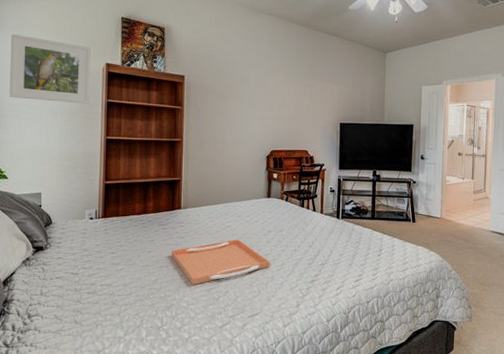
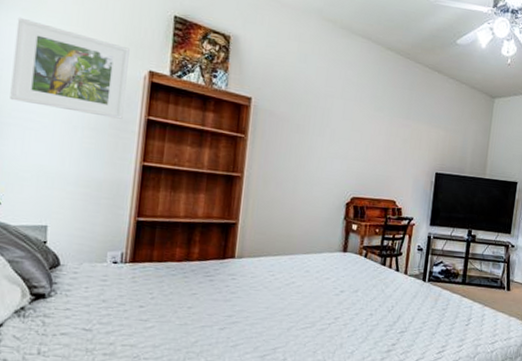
serving tray: present [171,239,271,285] -> none [217,298,341,350]

